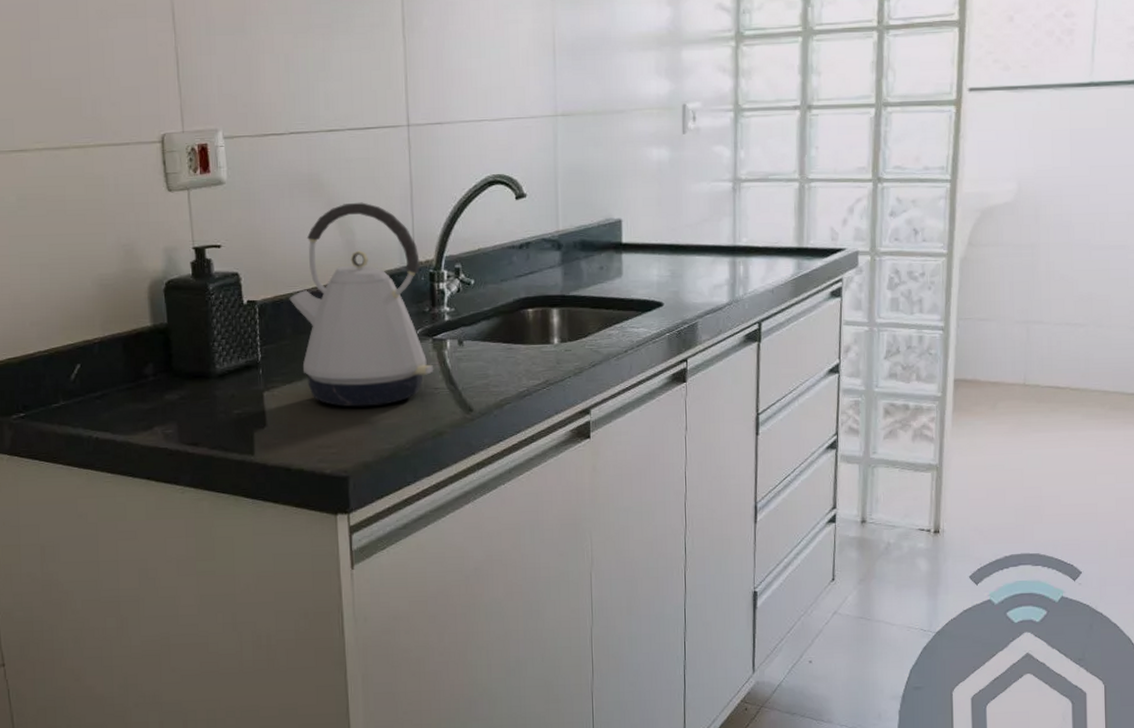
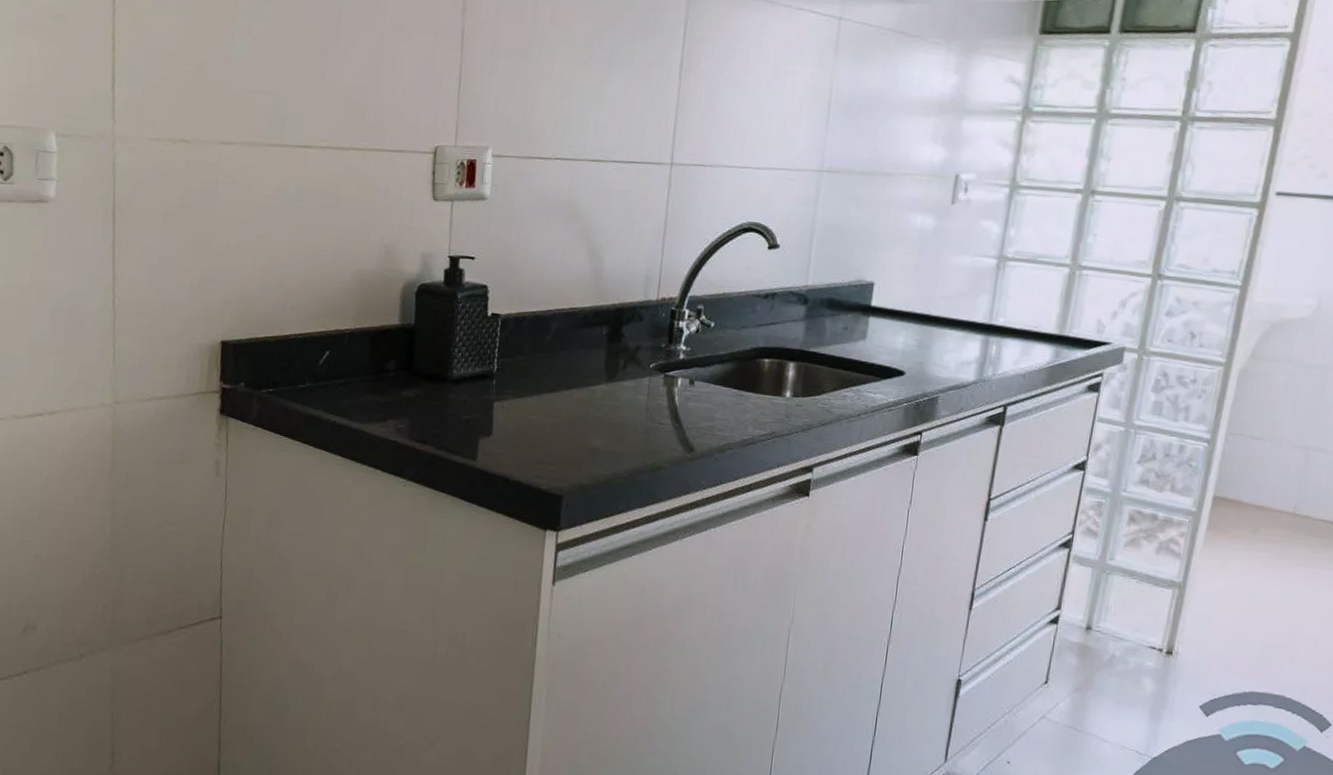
kettle: present [289,202,434,407] -> none [531,232,664,432]

